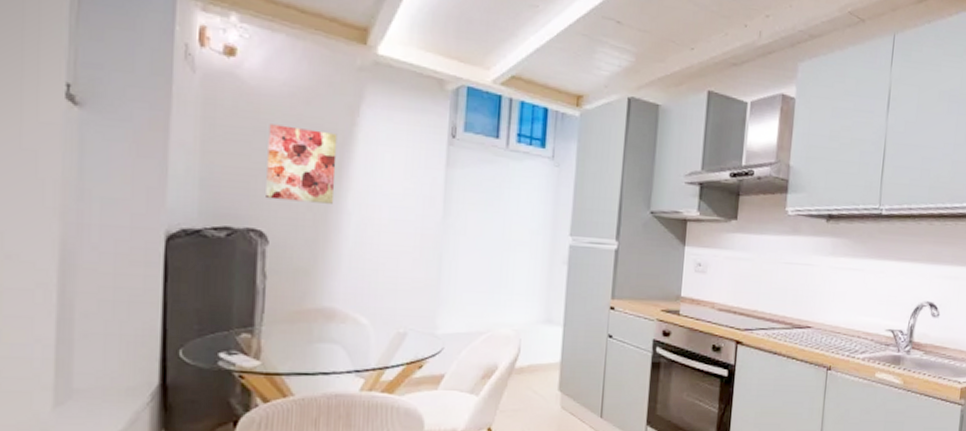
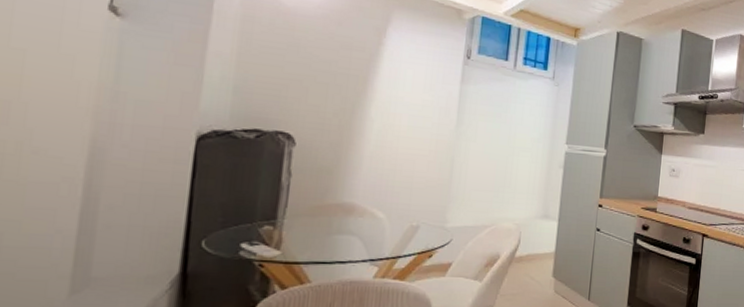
wall art: present [266,124,338,204] -> none [295,40,365,112]

